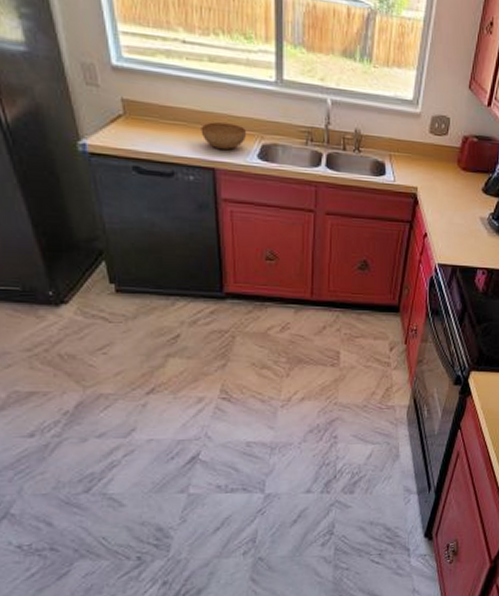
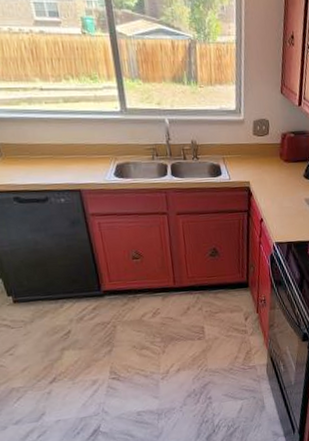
bowl: present [201,122,247,149] -> none [64,151,103,173]

